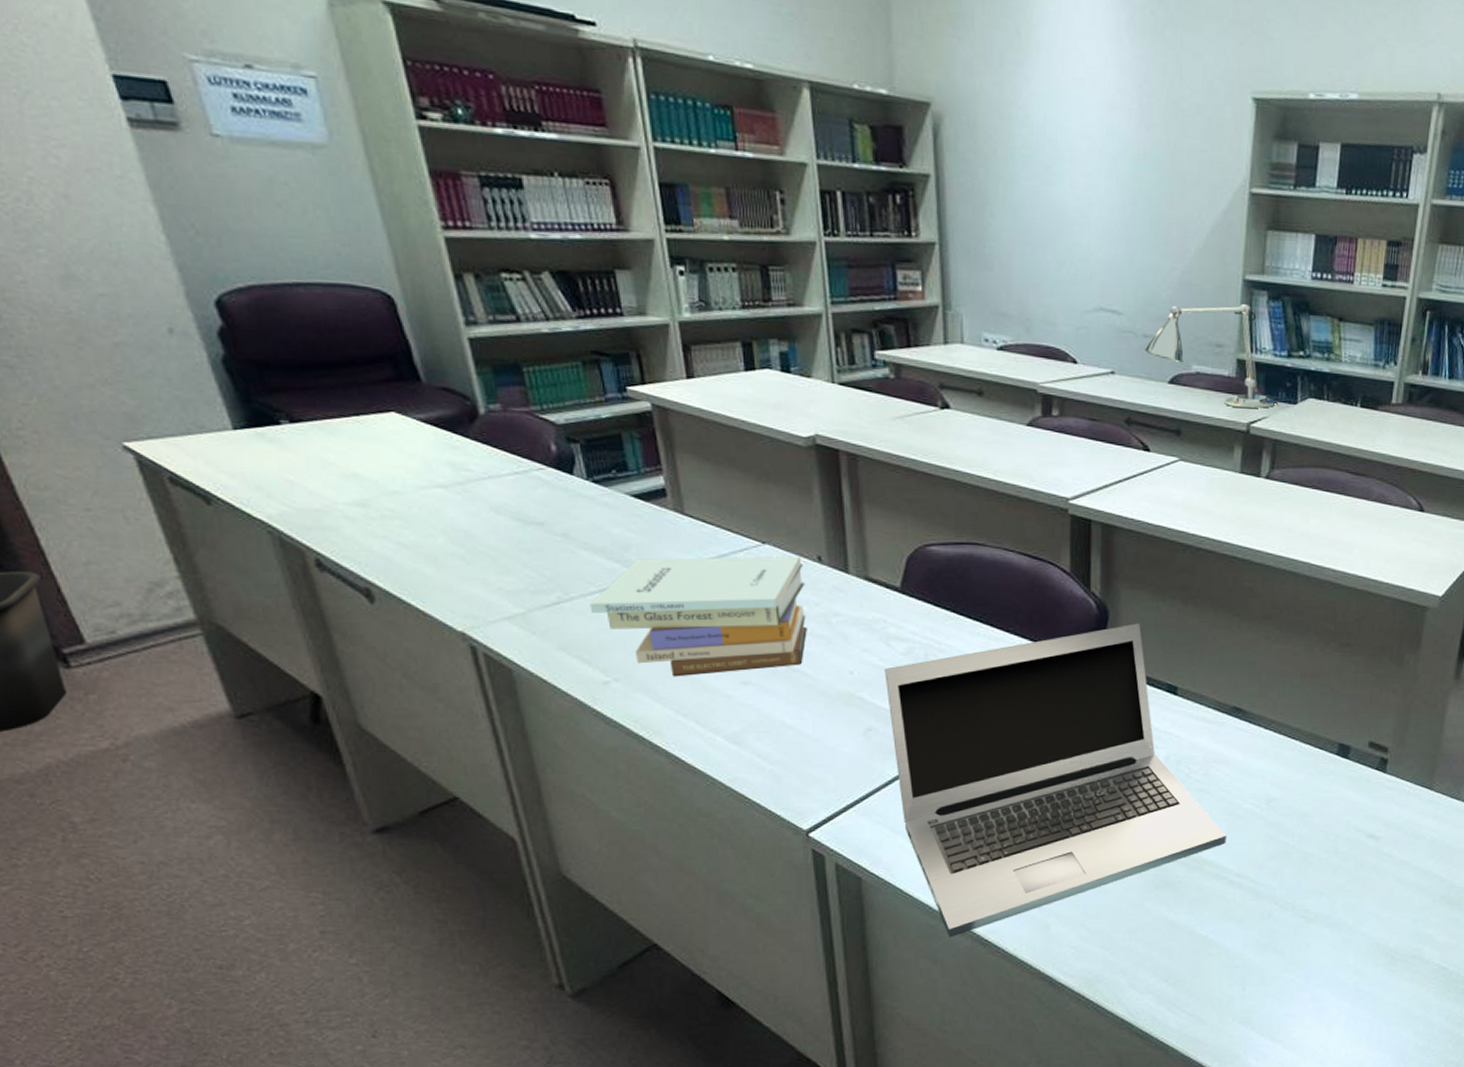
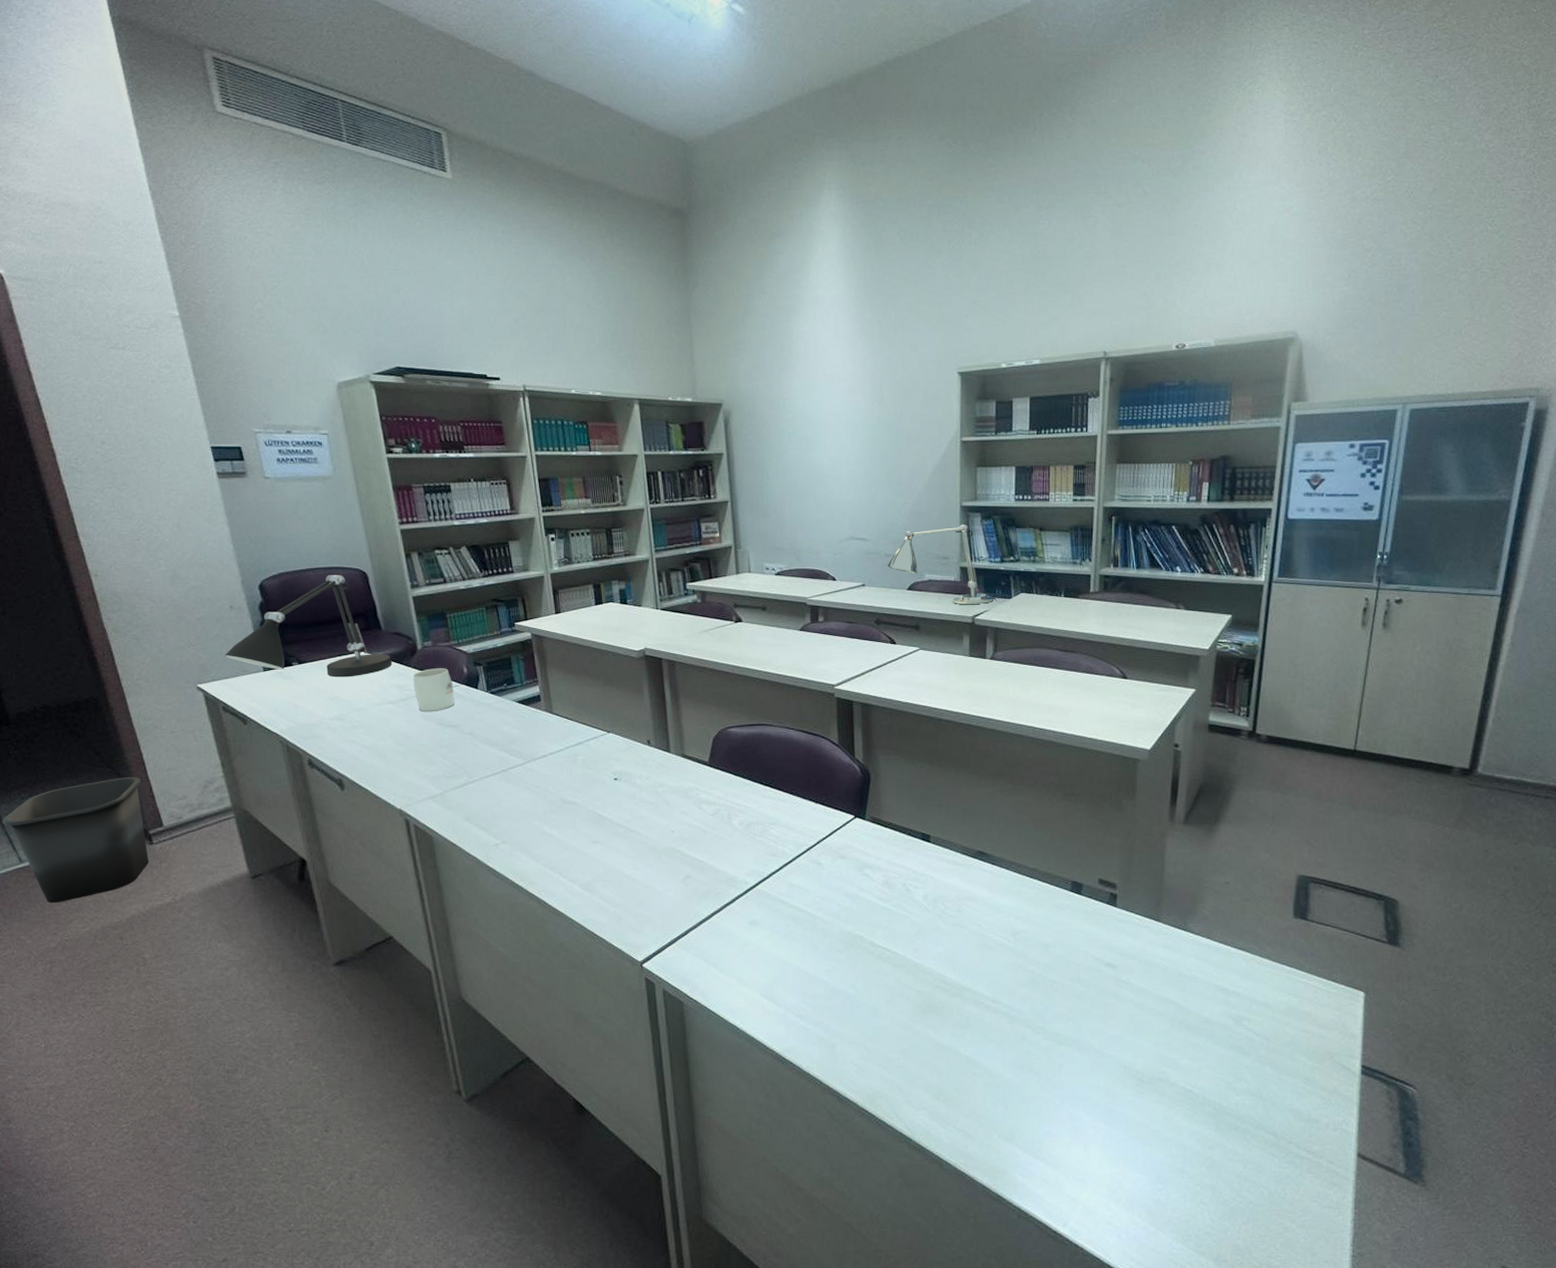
desk lamp: none [164,294,441,447] -> present [224,574,392,678]
mug: none [474,442,539,503] -> present [413,668,455,713]
books: present [590,556,807,677] -> none [486,741,640,839]
laptop: present [885,623,1226,938] -> none [698,783,980,1055]

